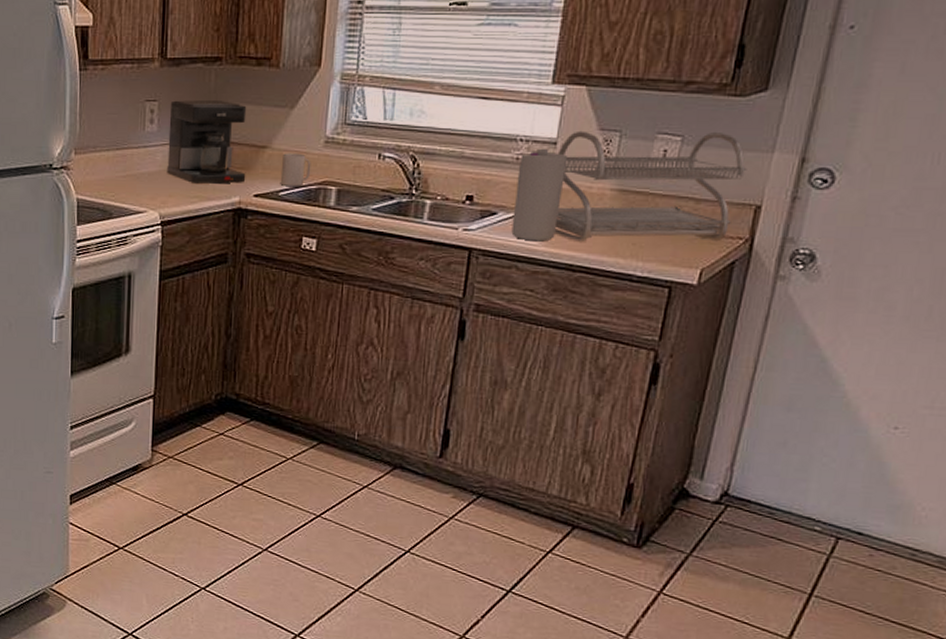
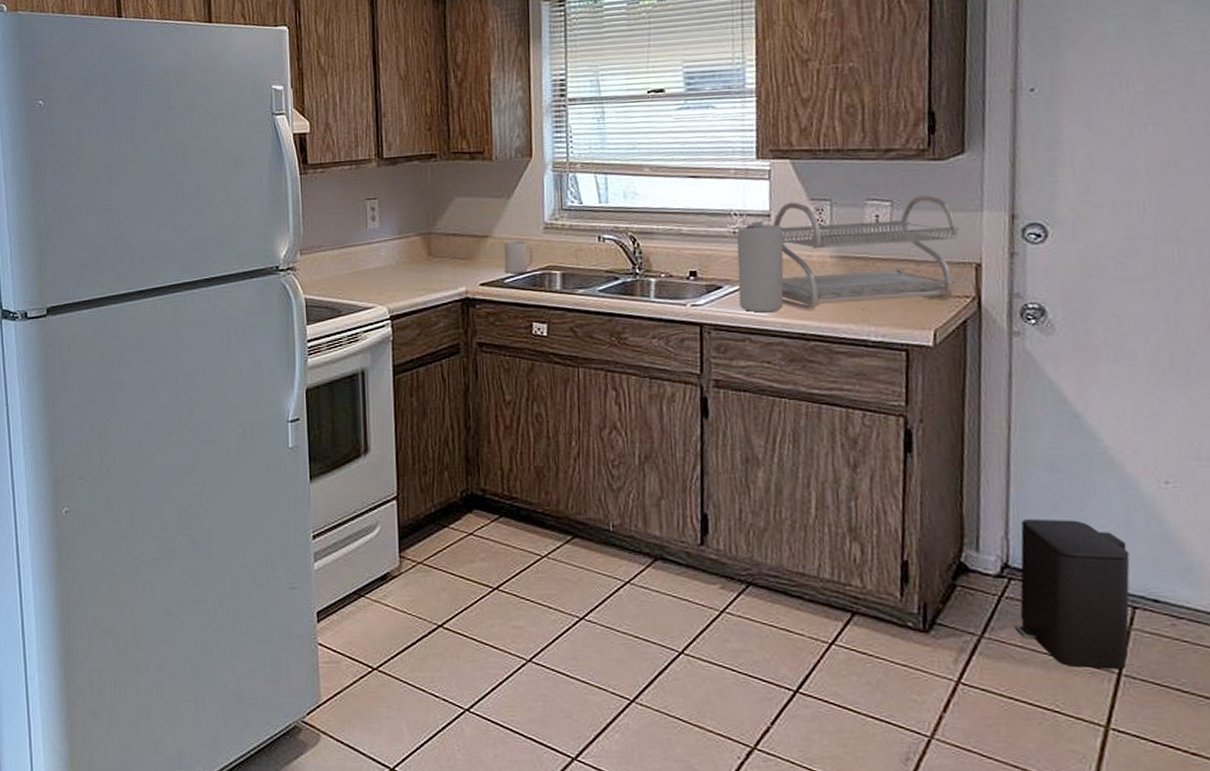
coffee maker: present [167,100,247,185] -> none [390,195,471,277]
pedal bin: none [721,453,845,590] -> present [1014,519,1130,669]

